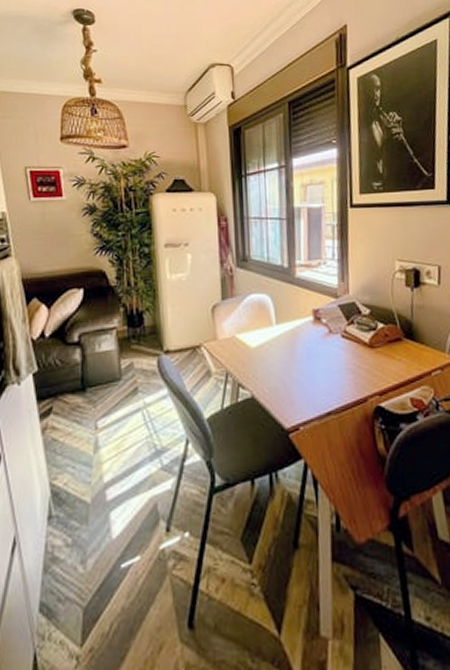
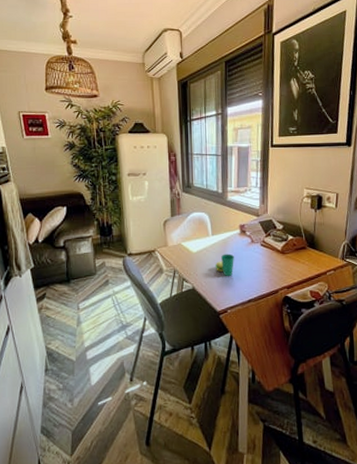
cup: none [281,348,307,379] -> present [215,253,234,276]

